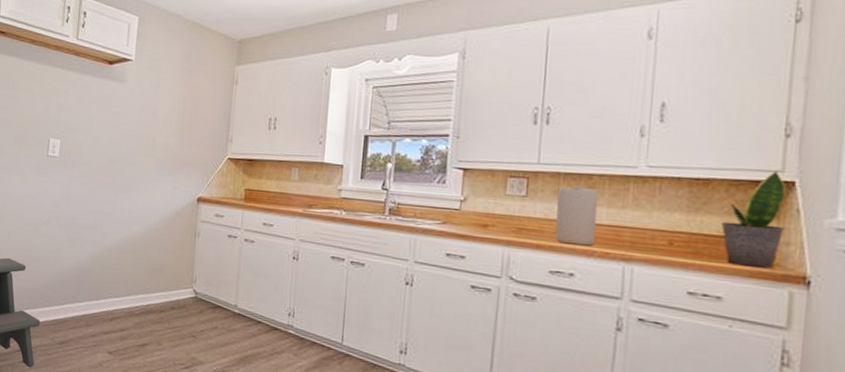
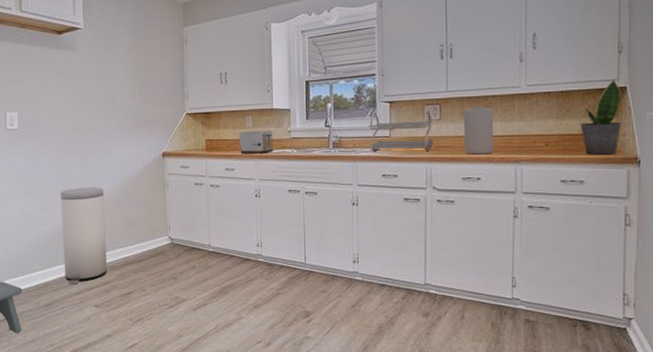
pedal bin: none [83,224,133,325] -> present [60,187,107,283]
toaster: none [281,184,321,212] -> present [238,130,273,154]
dish rack: none [433,180,516,234] -> present [368,111,434,152]

